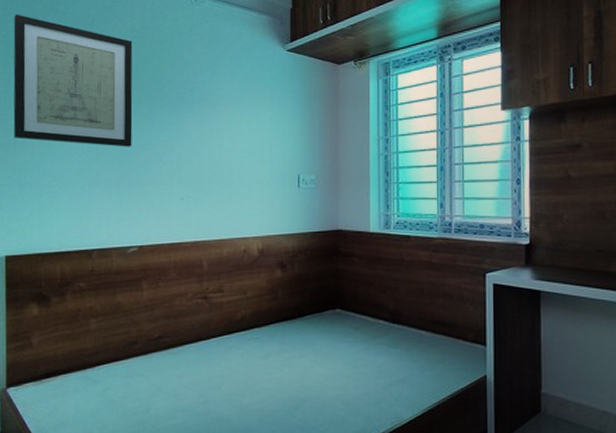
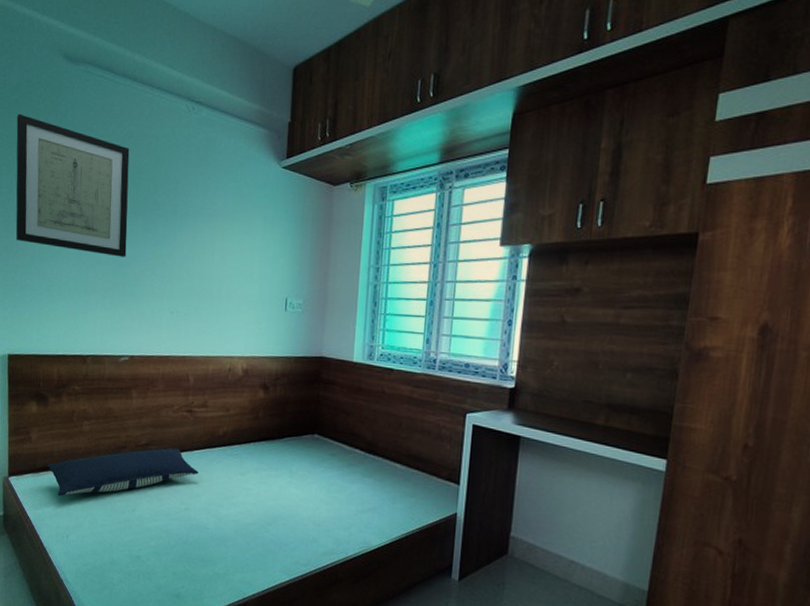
pillow: none [50,338,218,404] -> present [47,448,200,497]

